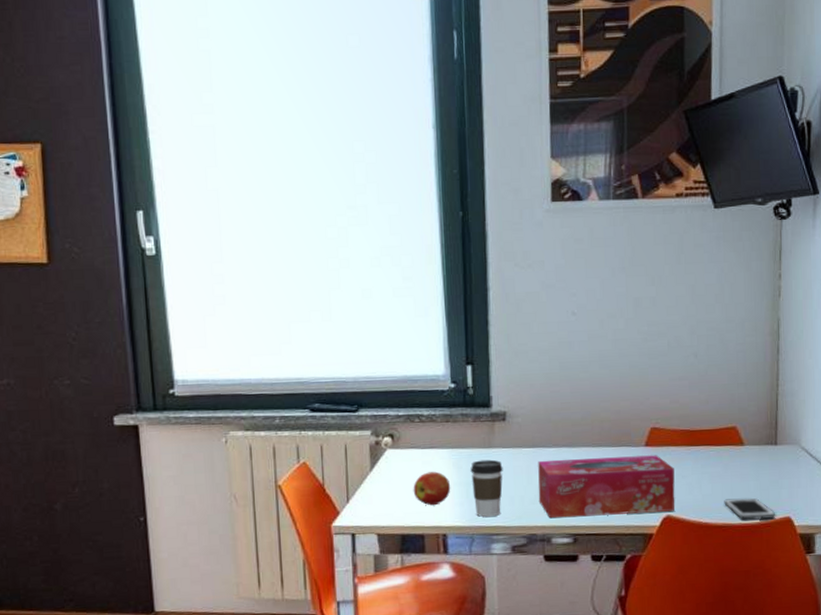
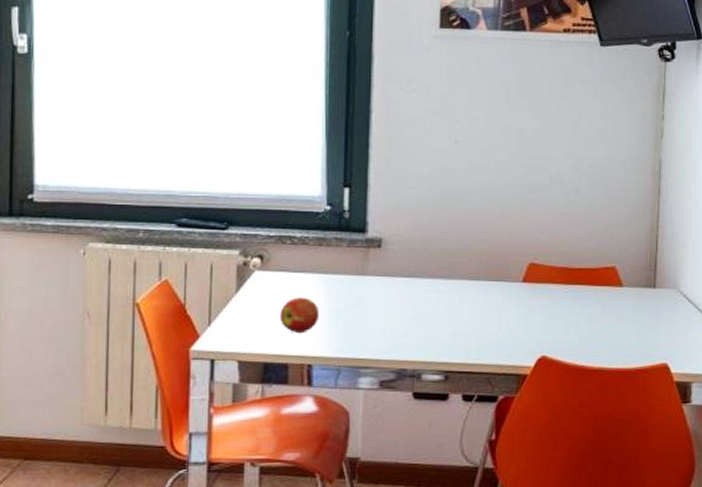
coffee cup: present [470,459,503,517] -> none [341,287,375,348]
tissue box: present [538,455,675,518] -> none [410,291,551,353]
cell phone: present [724,498,775,520] -> none [601,341,652,366]

